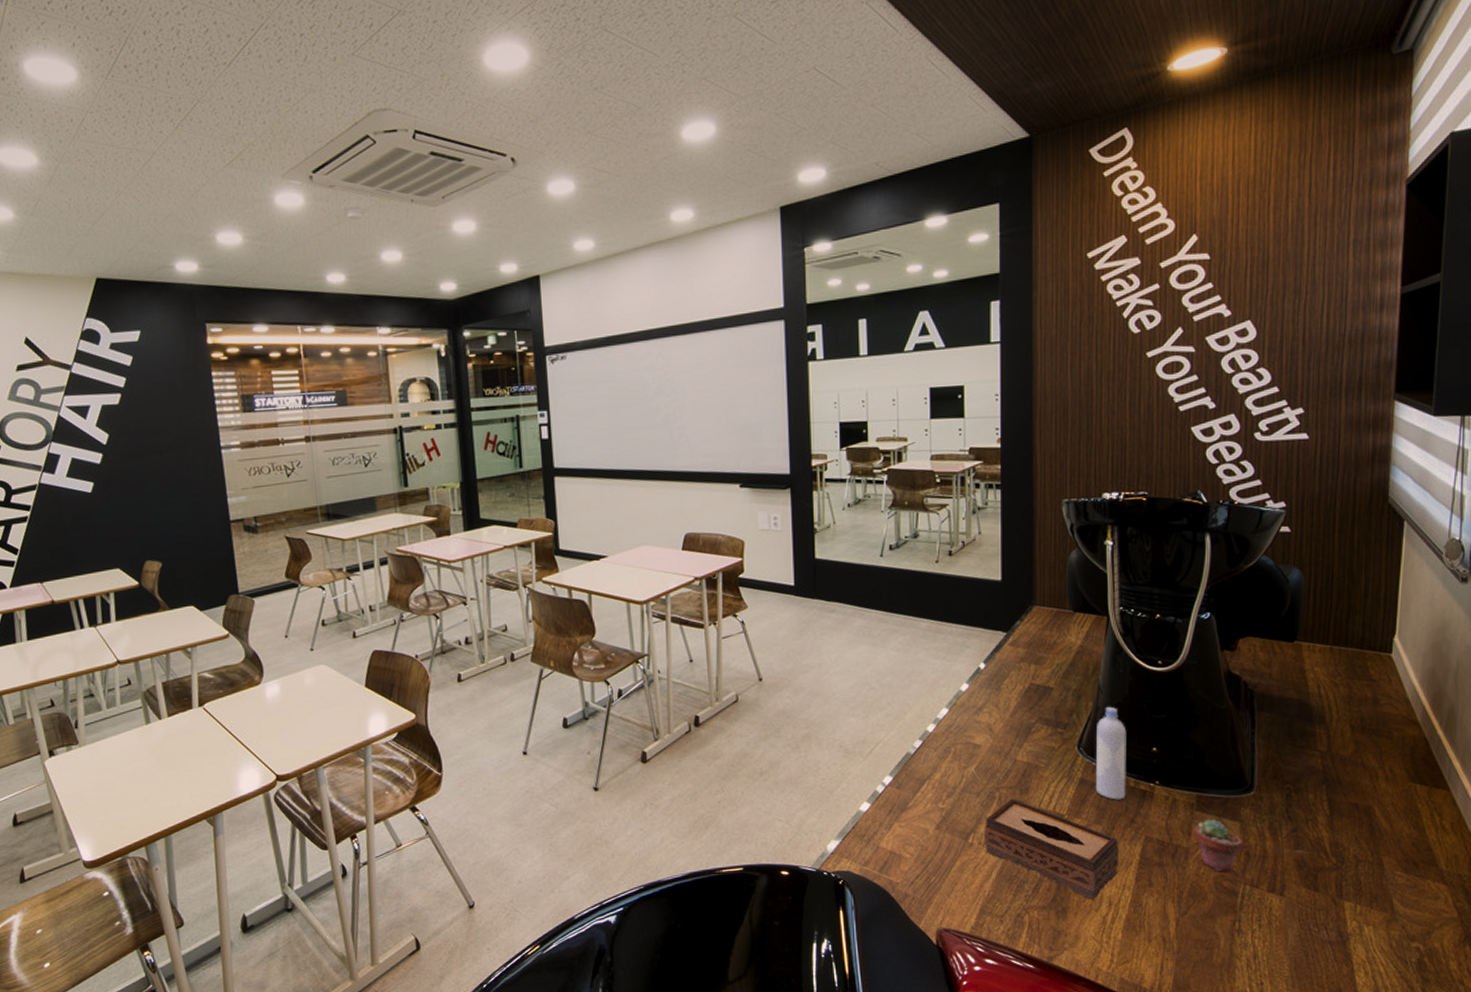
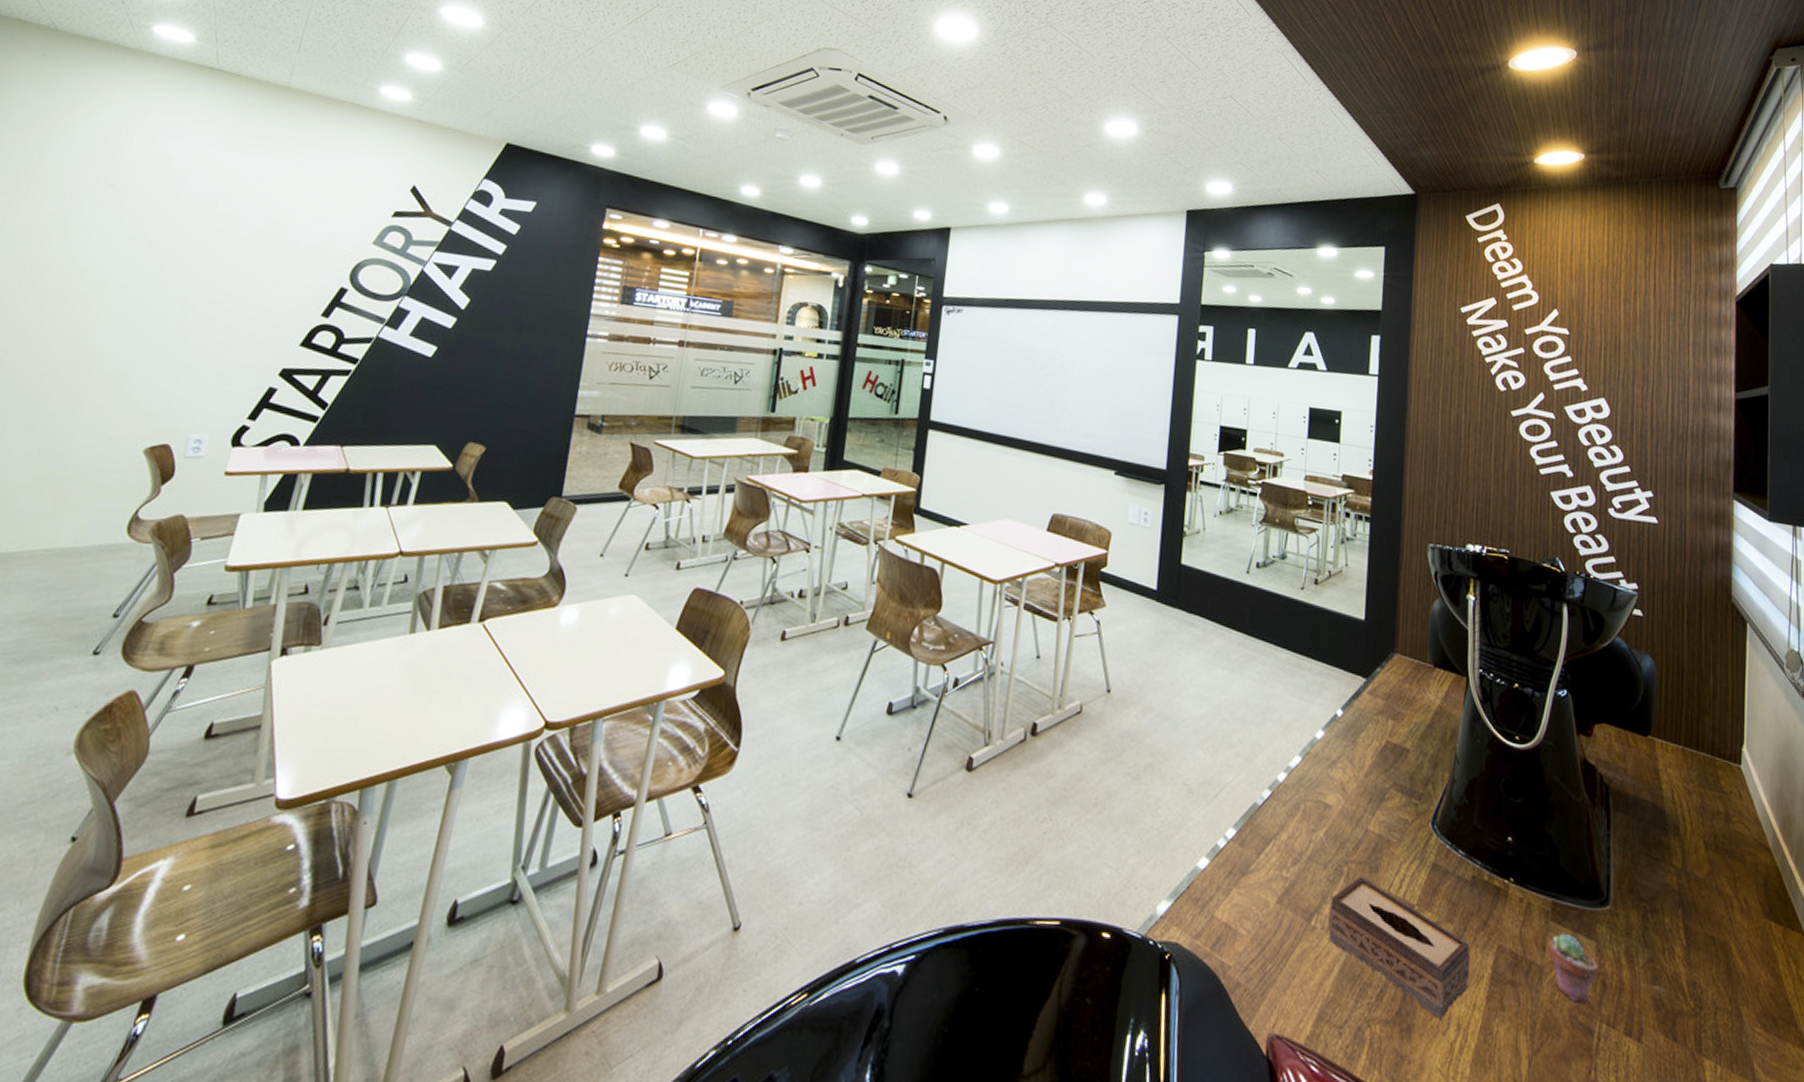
bottle: present [1096,706,1127,800] -> none [1449,780,1482,895]

